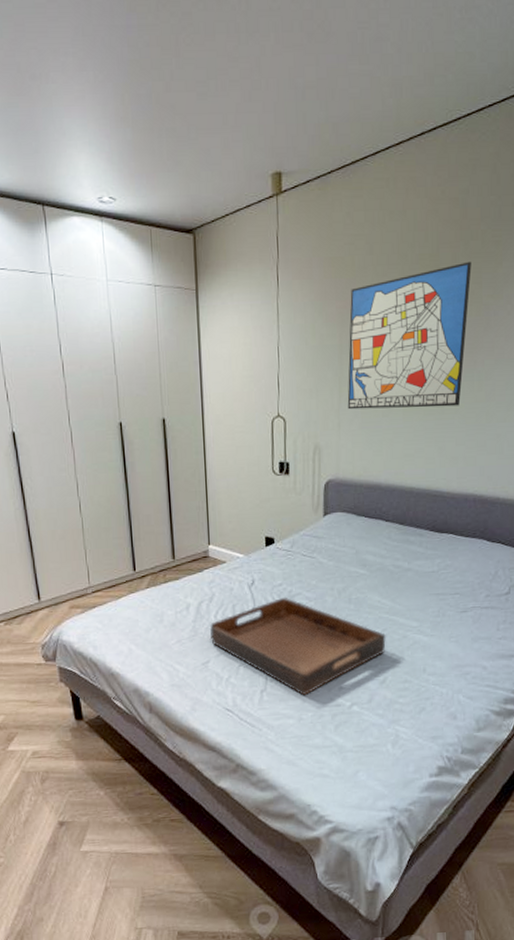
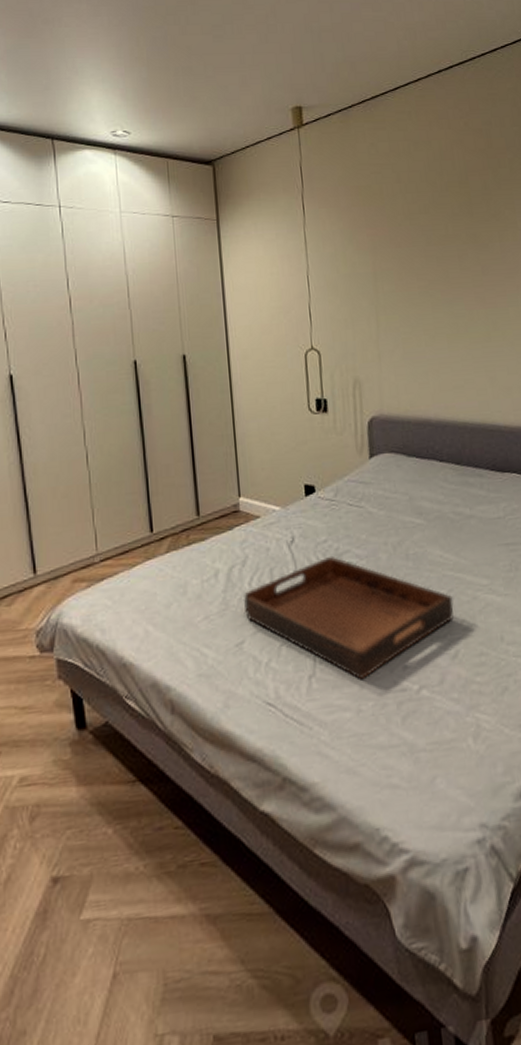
wall art: present [347,261,472,410] -> none [381,188,507,340]

